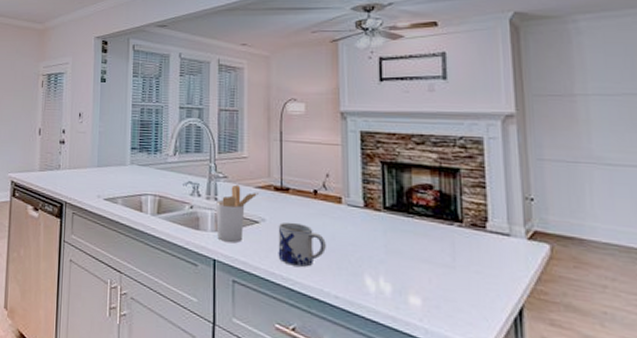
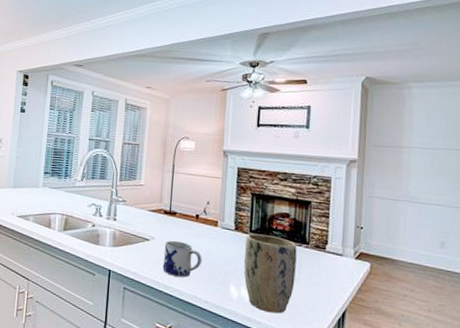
utensil holder: present [215,184,258,243] -> none [113,208,151,257]
plant pot: none [378,211,449,312] -> present [243,234,297,314]

